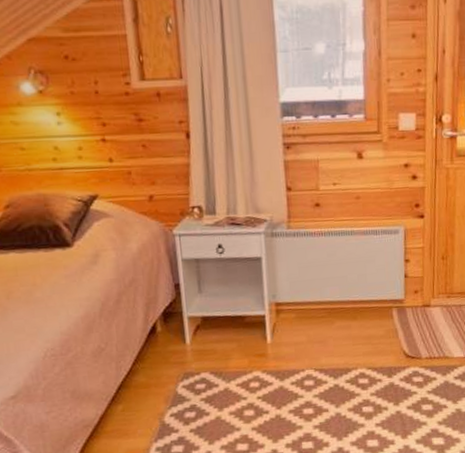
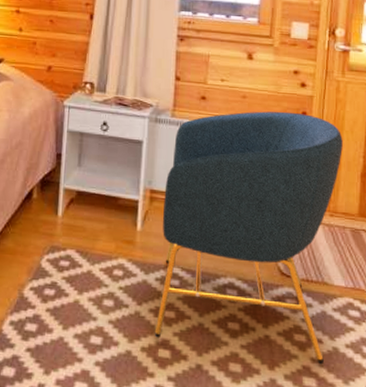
armchair: none [289,205,455,434] -> present [154,111,343,364]

